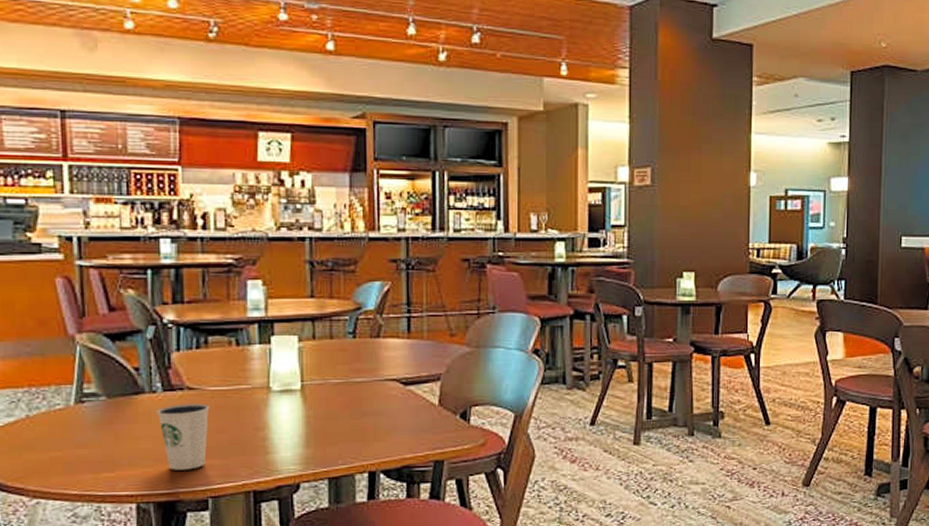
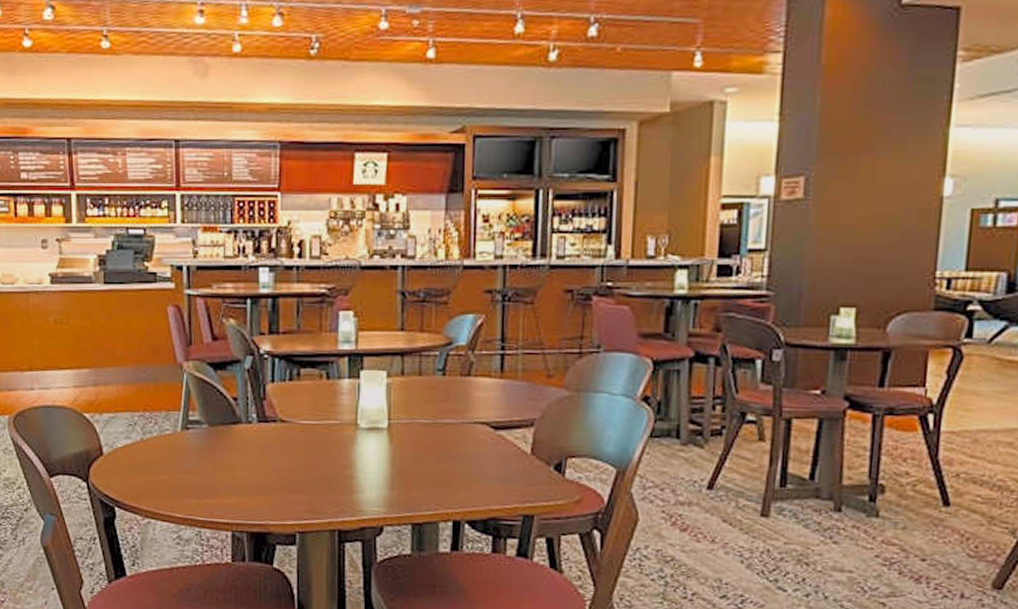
dixie cup: present [156,403,210,470] -> none [251,435,300,503]

